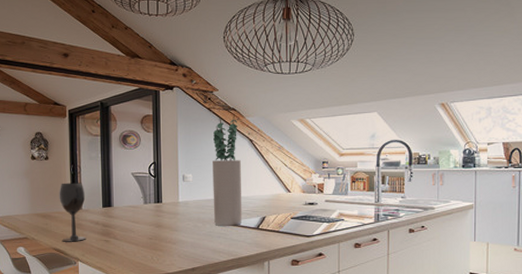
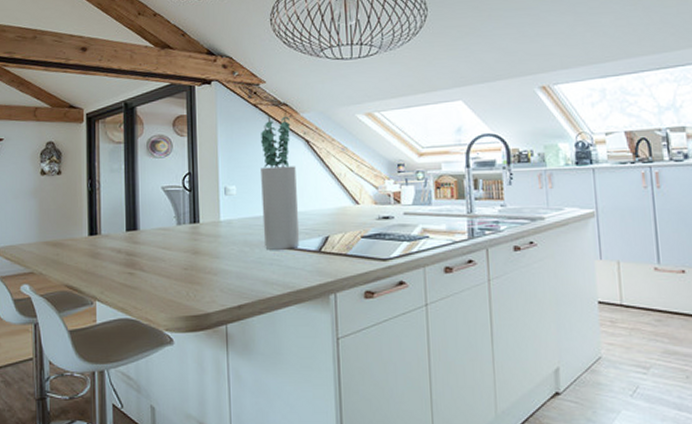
wine glass: present [59,183,87,242] -> none [73,201,106,277]

